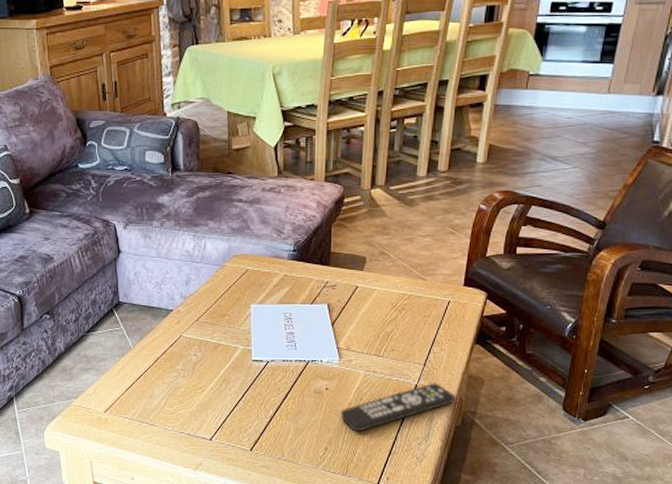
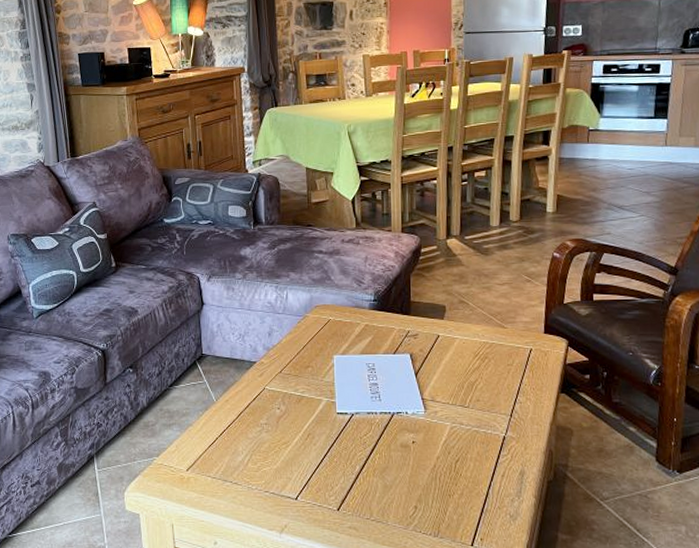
remote control: present [340,383,455,432] -> none [428,434,545,488]

